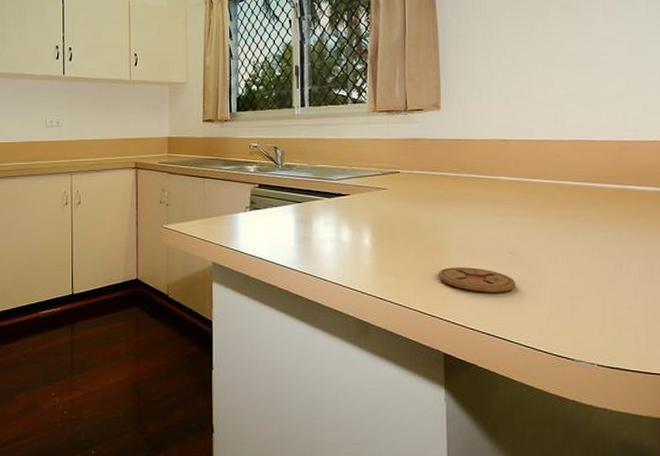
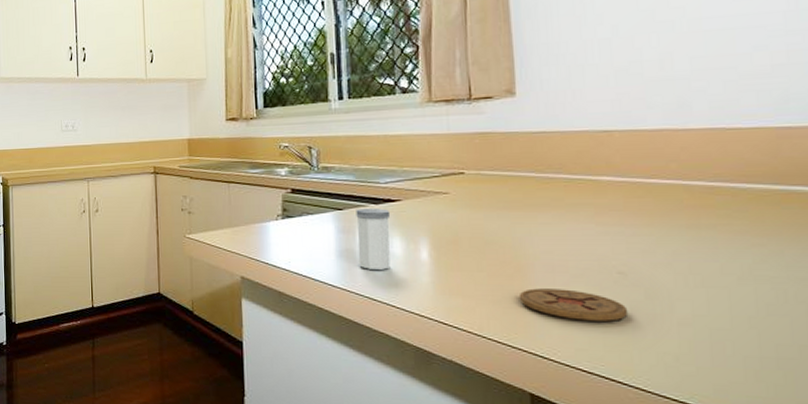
salt shaker: none [312,201,341,254] -> present [356,208,391,270]

